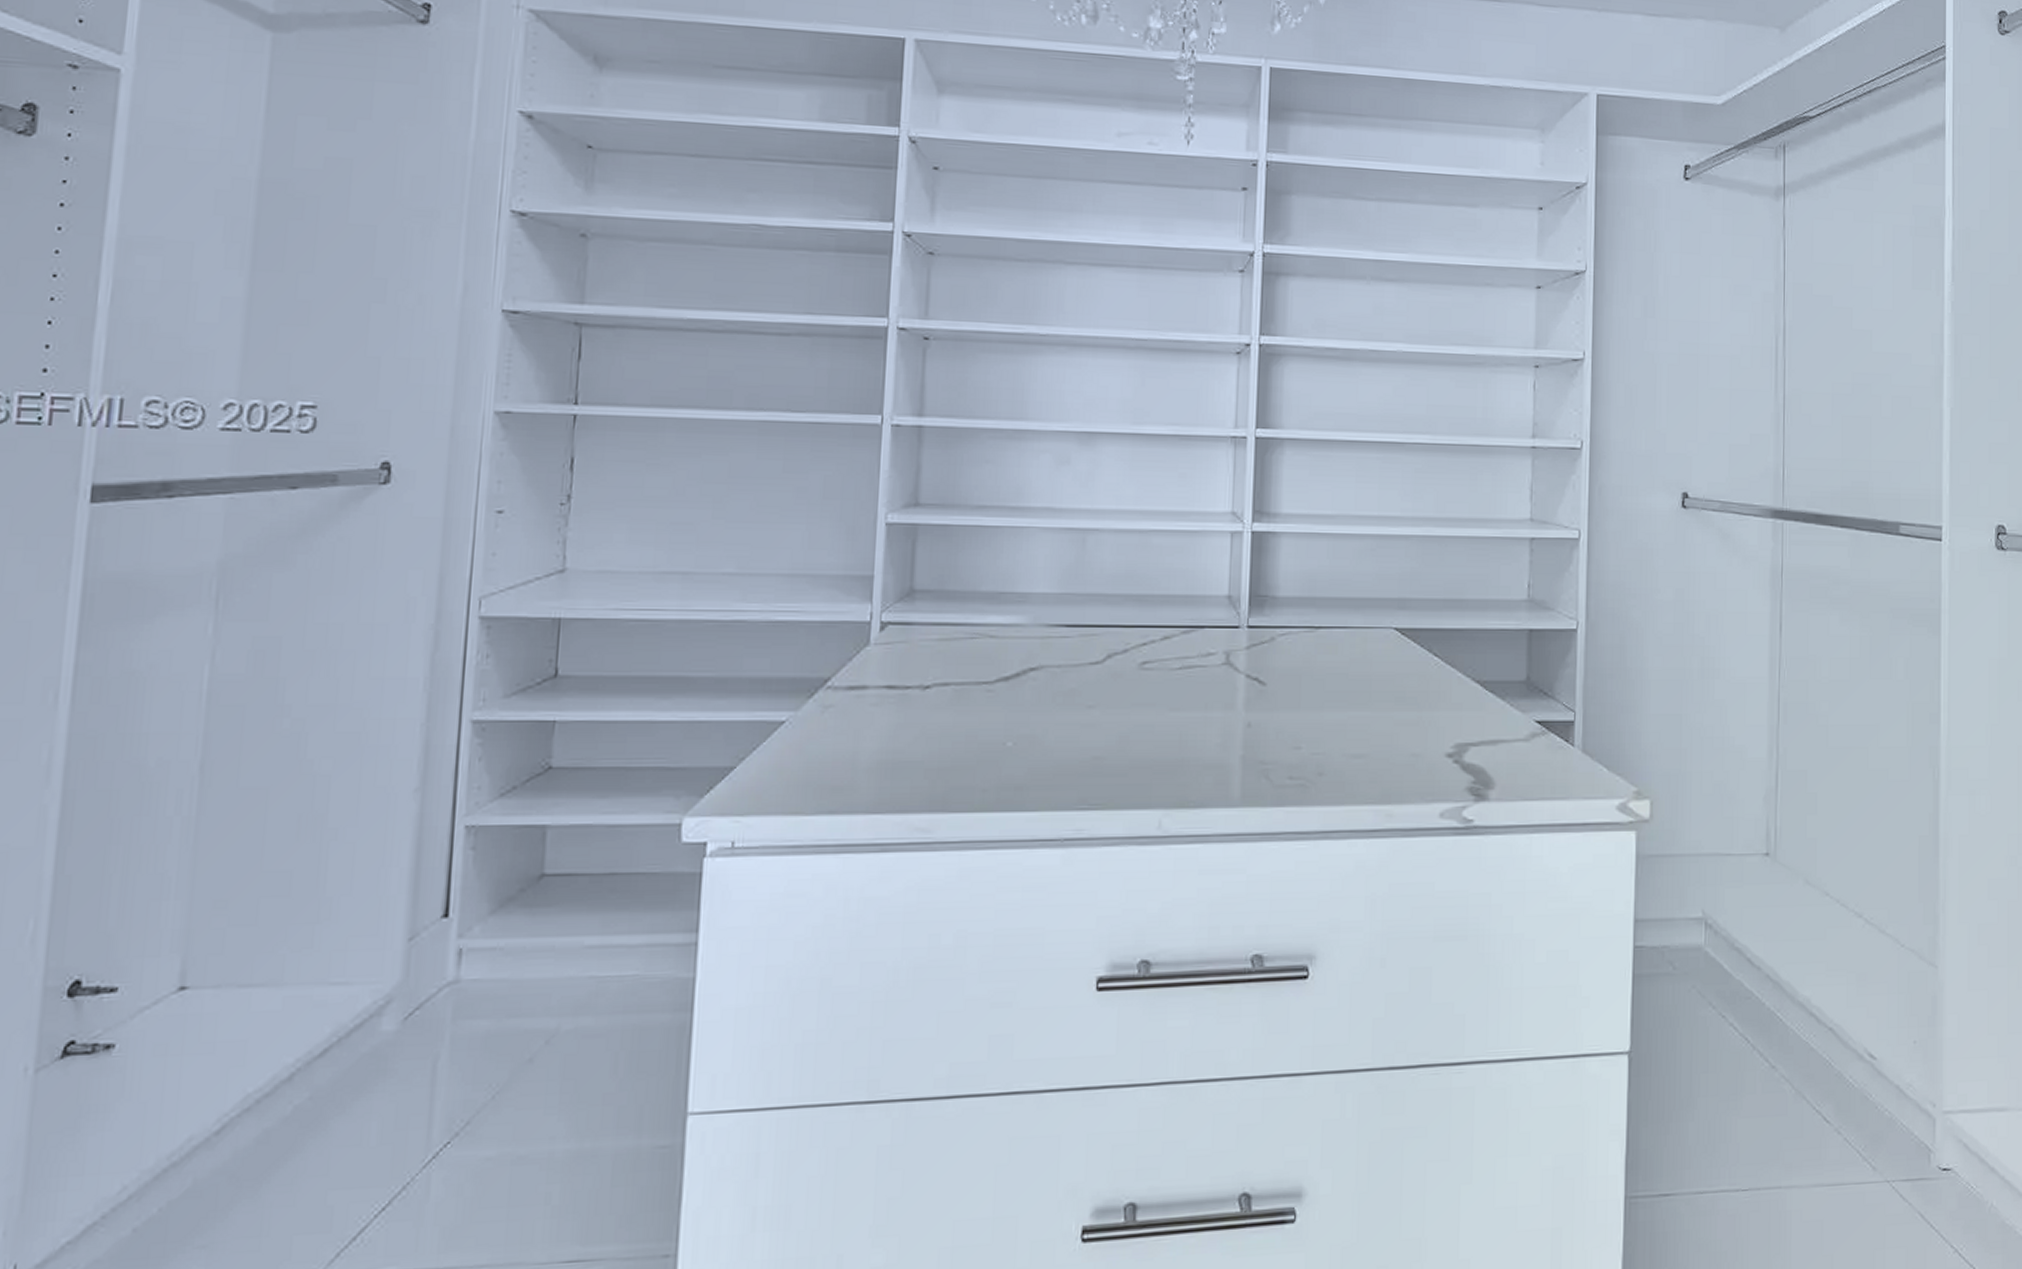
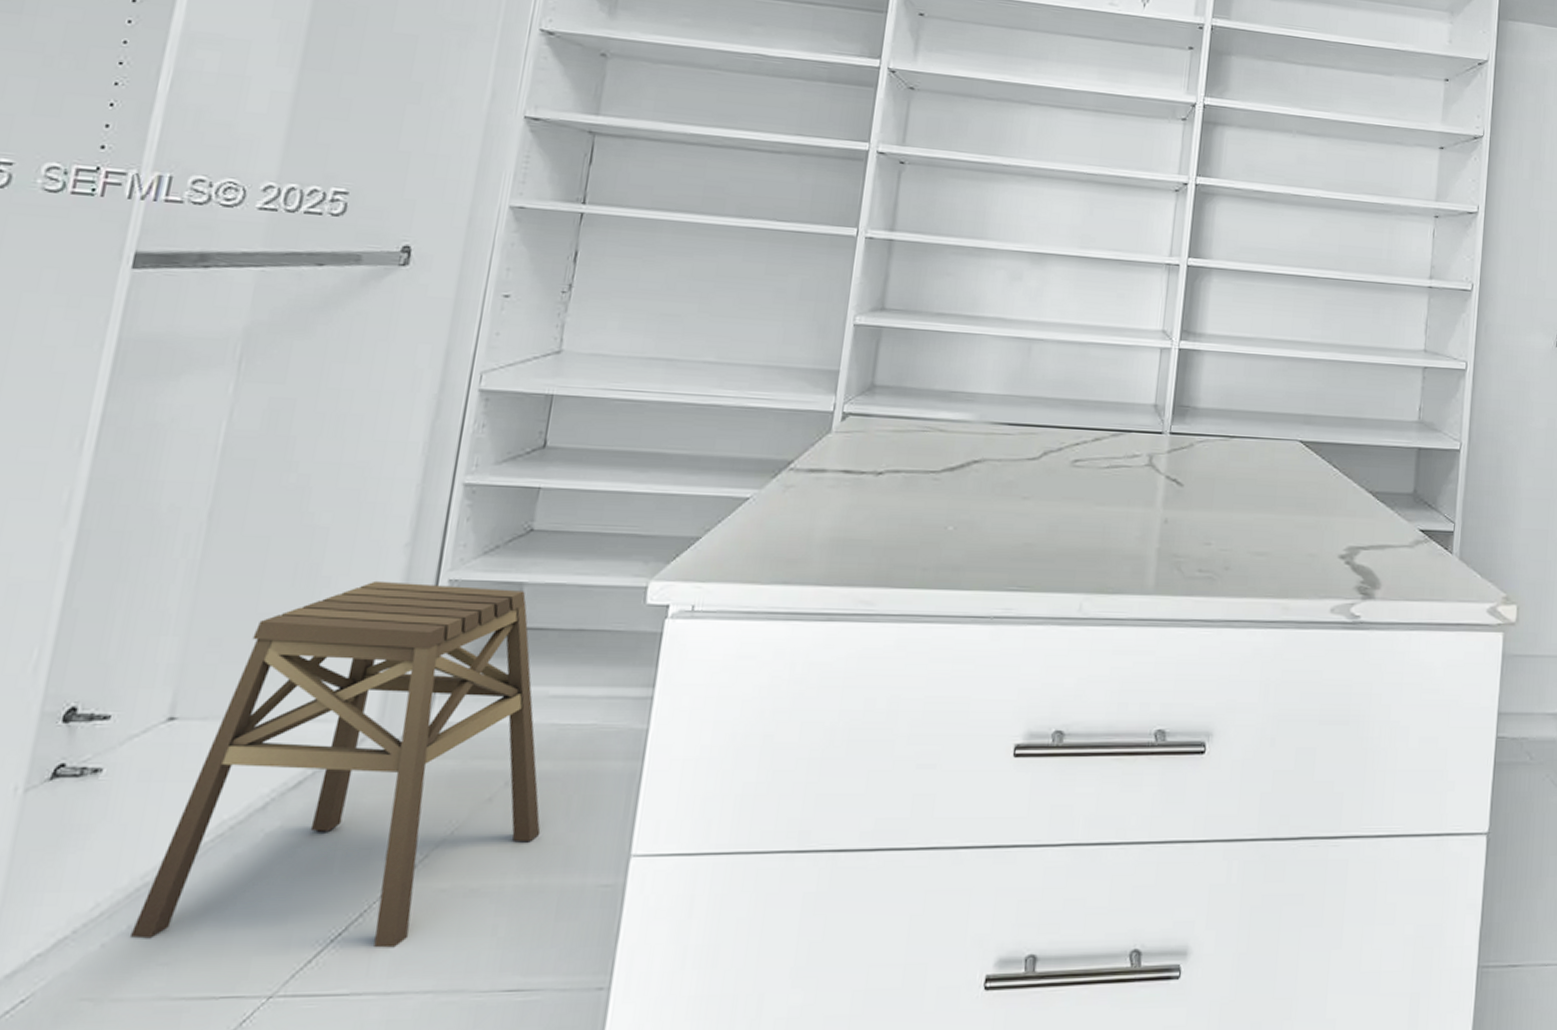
stool: none [163,830,588,1222] -> present [131,580,541,948]

